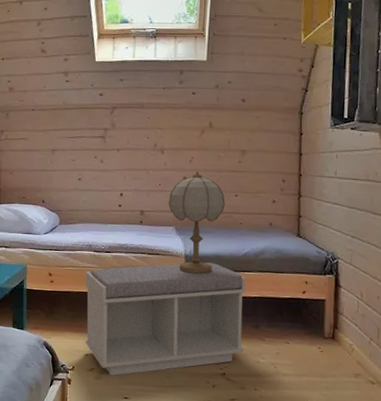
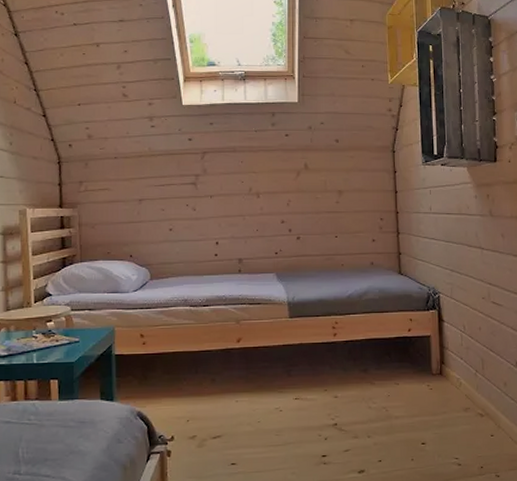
bench: present [85,263,246,376] -> none [182,308,355,441]
table lamp: present [169,171,225,274] -> none [268,214,326,321]

